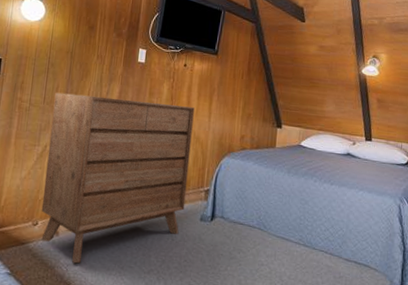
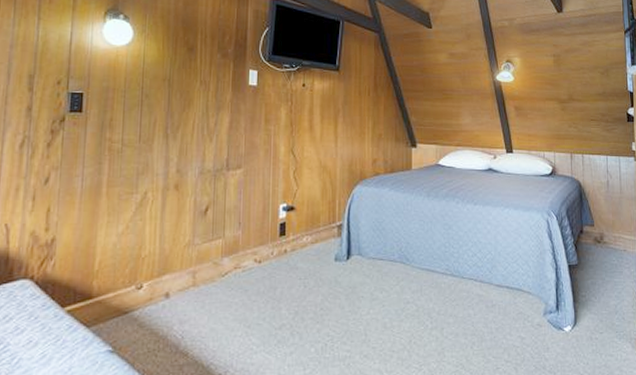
dresser: present [41,92,195,264] -> none [145,128,318,329]

